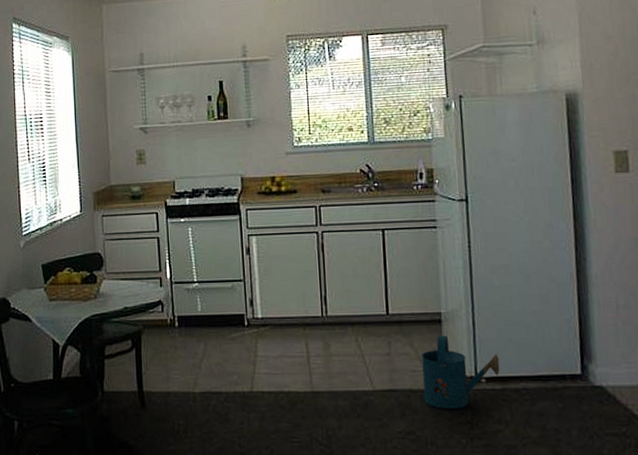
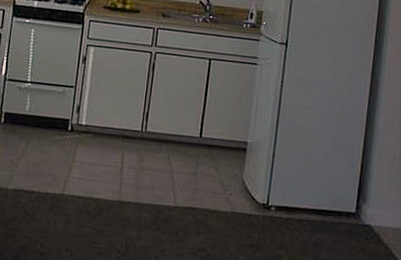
watering can: present [422,335,500,409] -> none [218,162,290,232]

